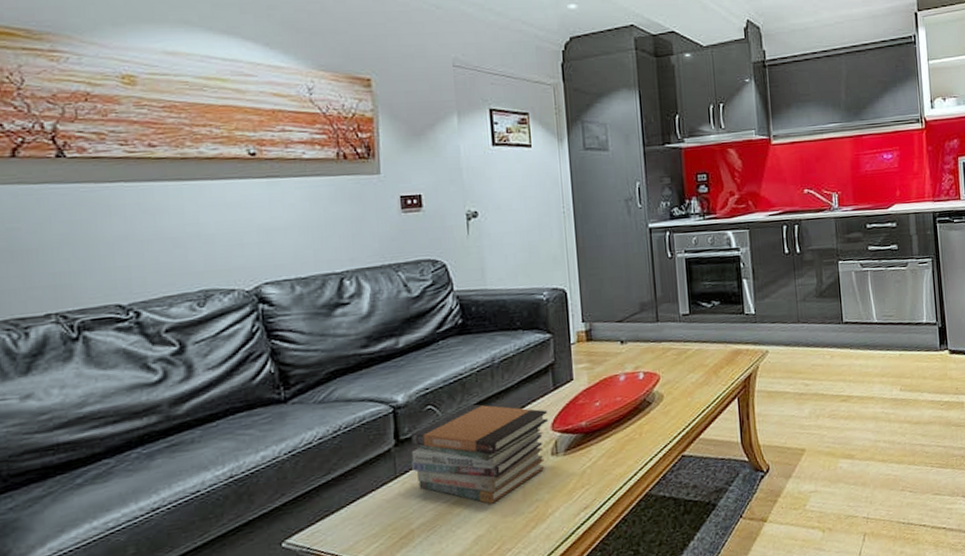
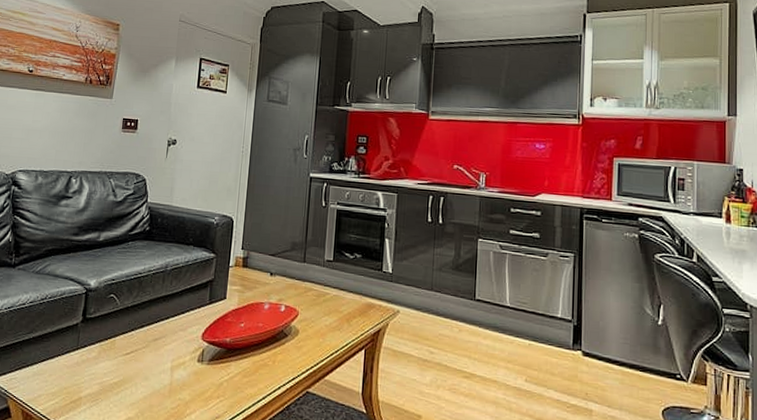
book stack: present [411,404,548,504] -> none [90,300,200,392]

